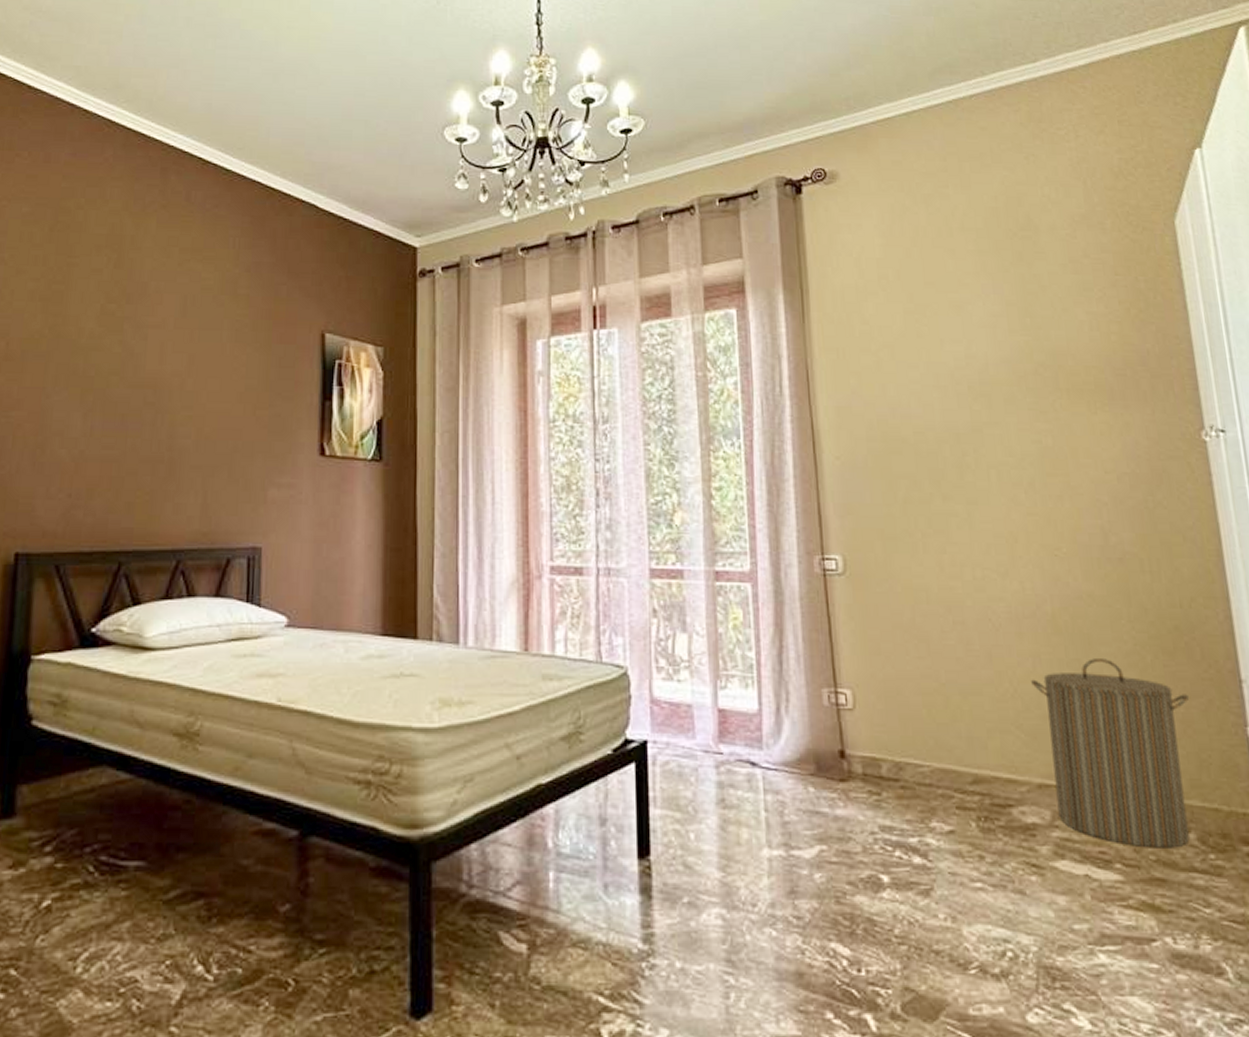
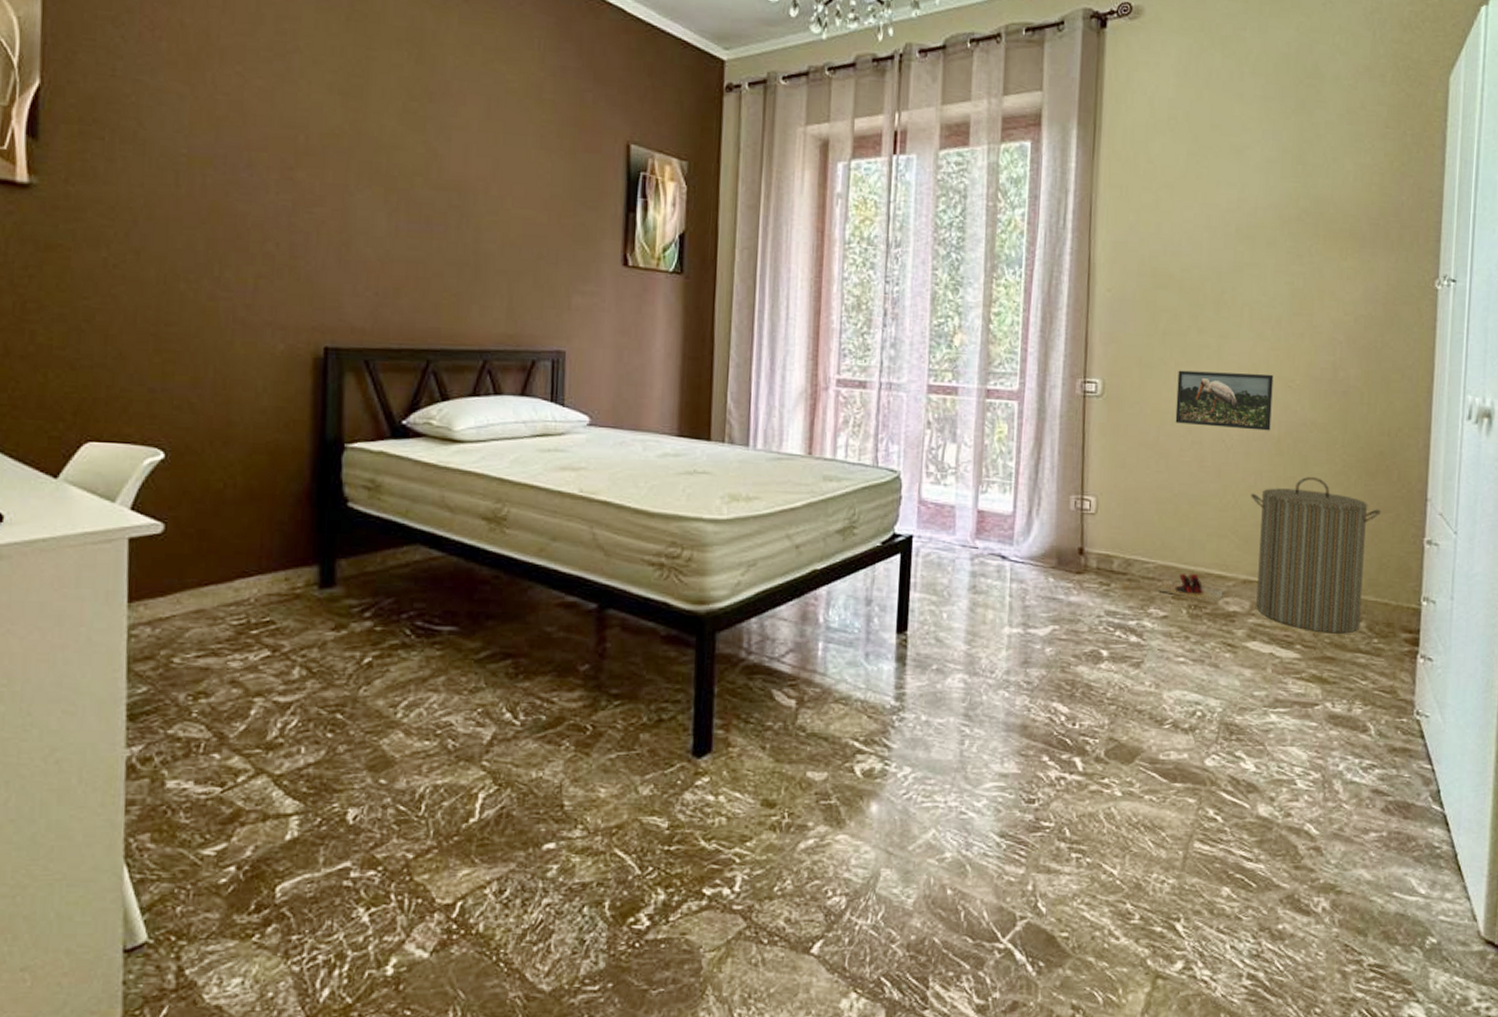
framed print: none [926,542,1042,607] -> present [1175,370,1274,431]
slippers: none [937,777,1018,813] -> present [1157,573,1224,603]

